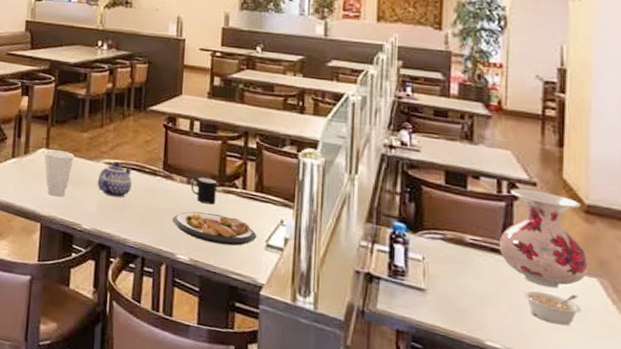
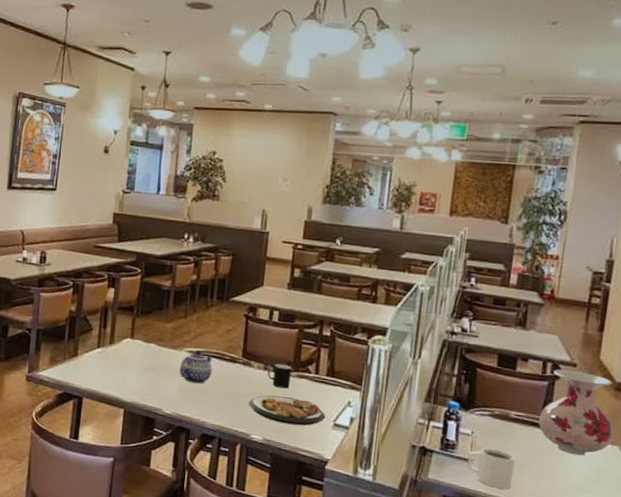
cup: present [44,149,75,197] -> none [128,339,158,384]
mug: none [421,276,476,325] -> present [467,447,515,489]
legume: present [524,289,581,326] -> none [555,457,602,488]

